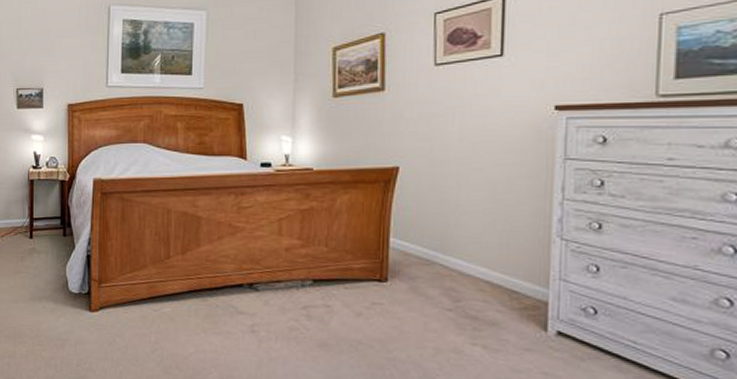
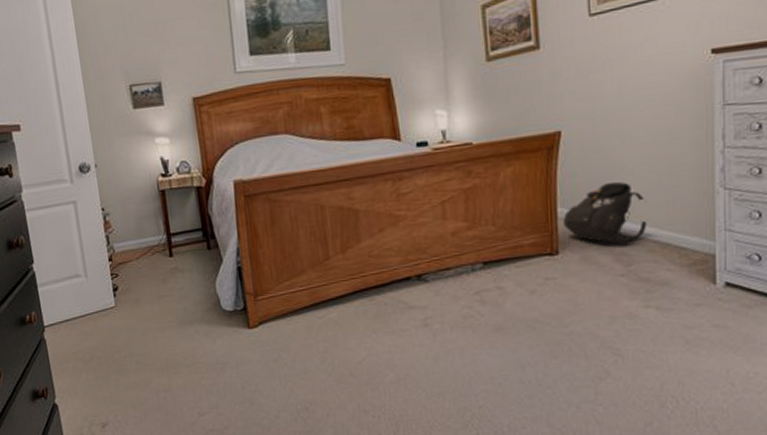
backpack: none [395,220,480,277] -> present [563,182,647,243]

